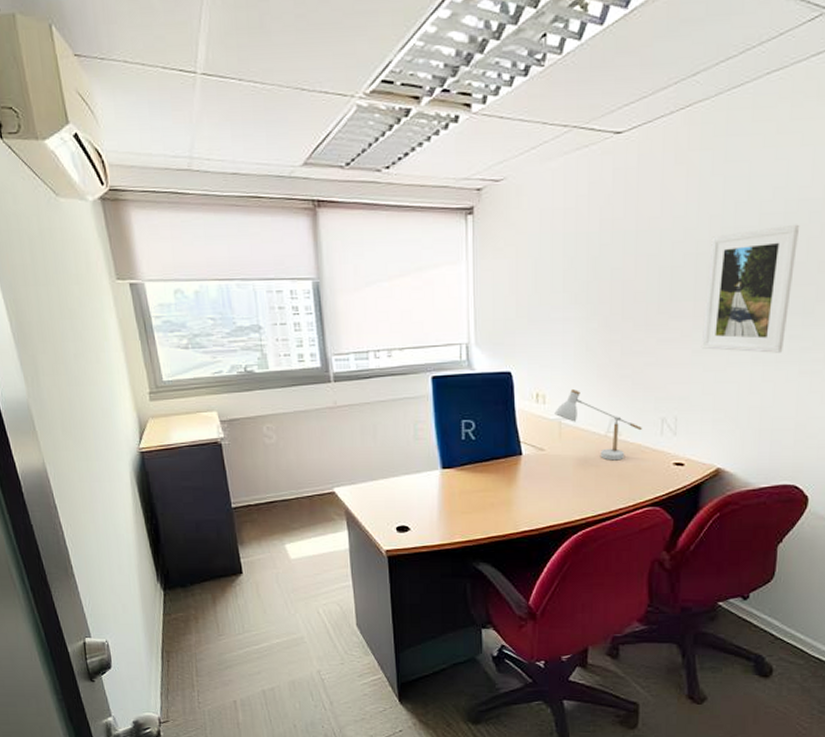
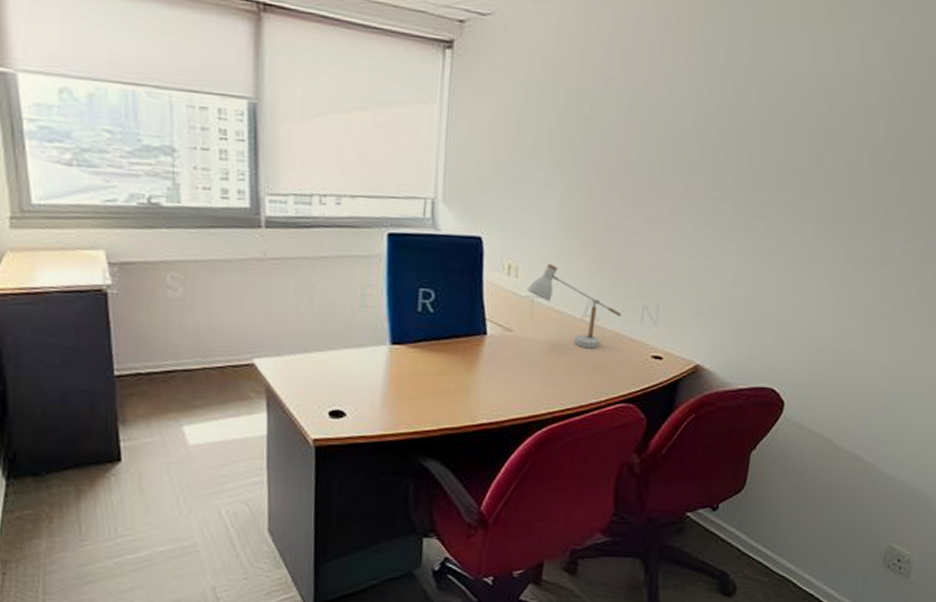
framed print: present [701,224,800,353] -> none [689,110,797,245]

